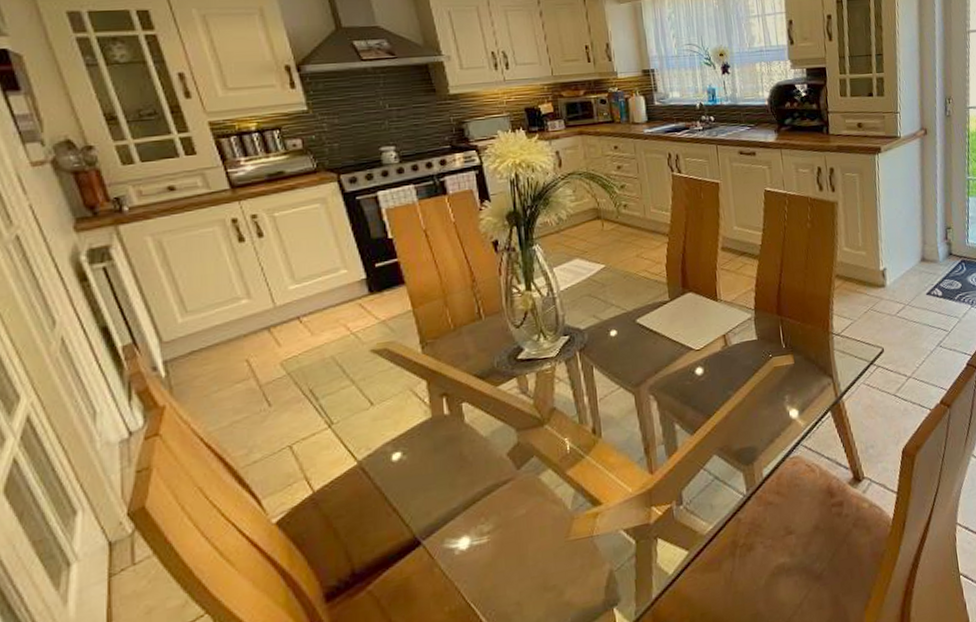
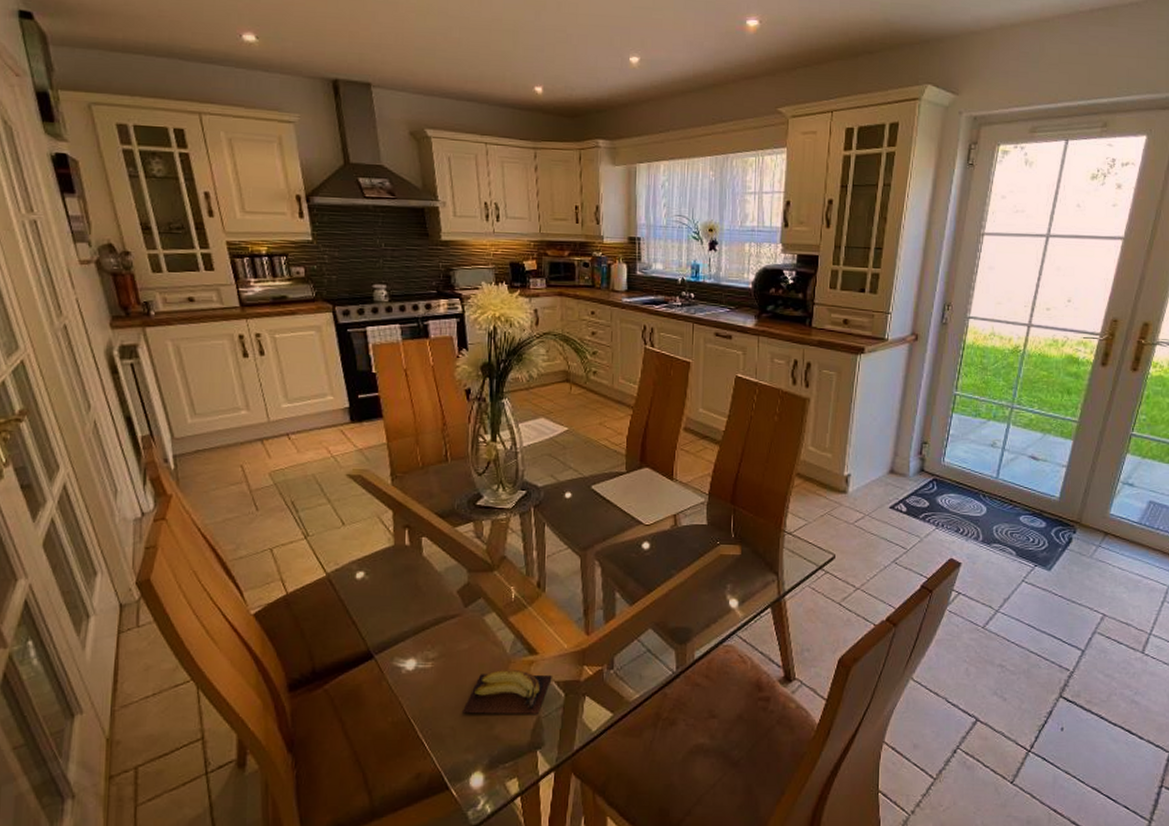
banana: none [526,524,620,585] -> present [461,669,552,714]

